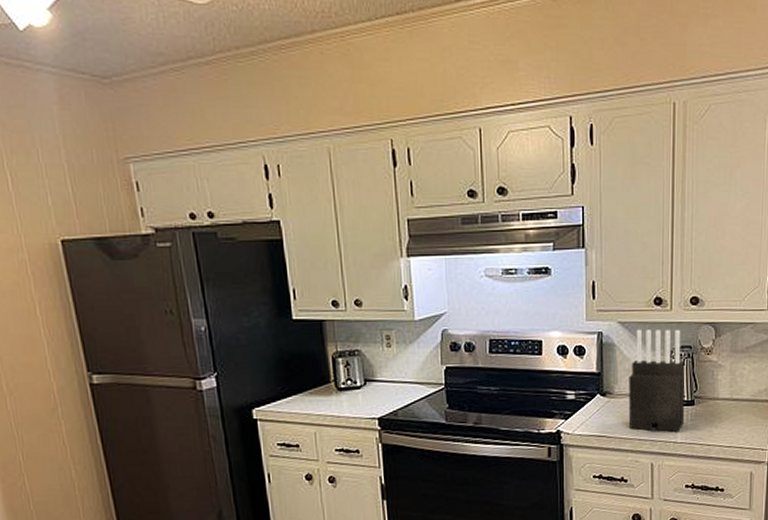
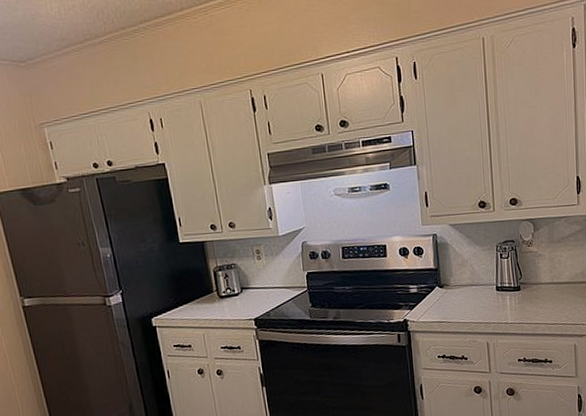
knife block: present [628,329,685,433] -> none [462,226,512,315]

